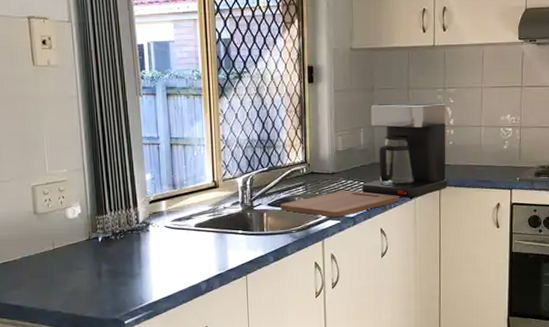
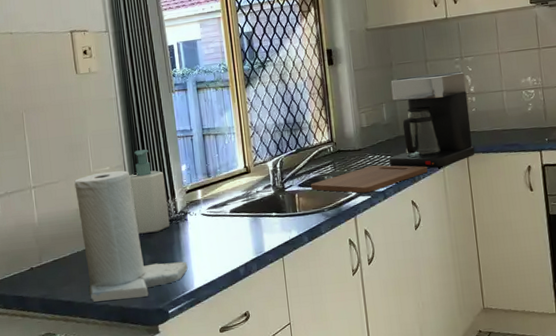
paper towel: none [27,174,147,308] -> present [74,170,188,302]
soap bottle: none [87,154,131,242] -> present [128,149,170,234]

